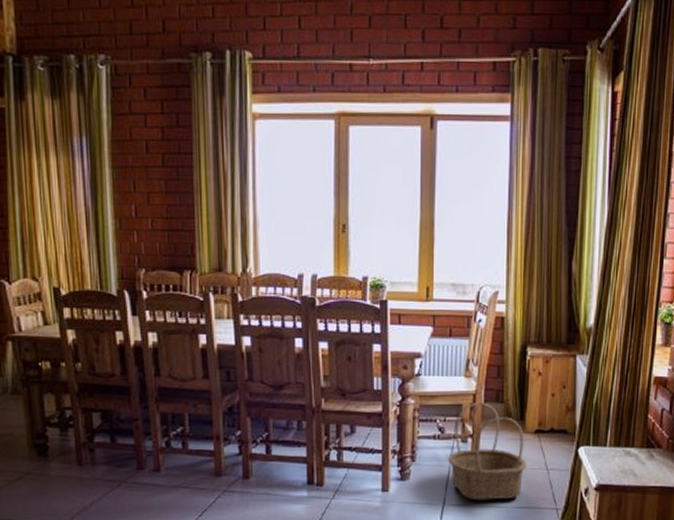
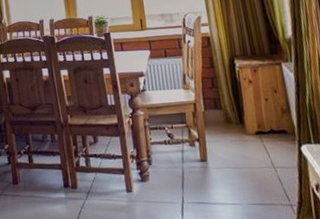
basket: present [448,403,527,501] -> none [180,110,254,198]

